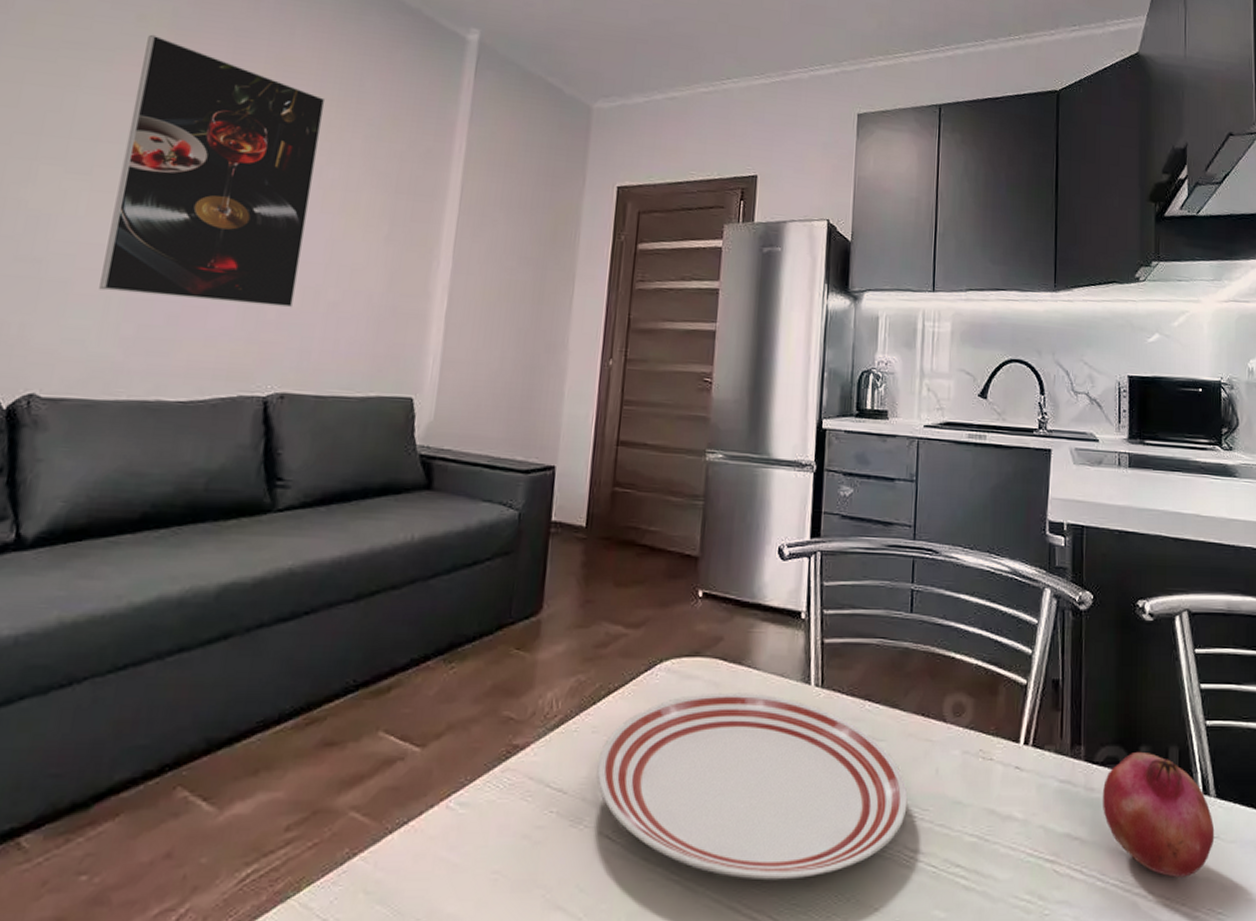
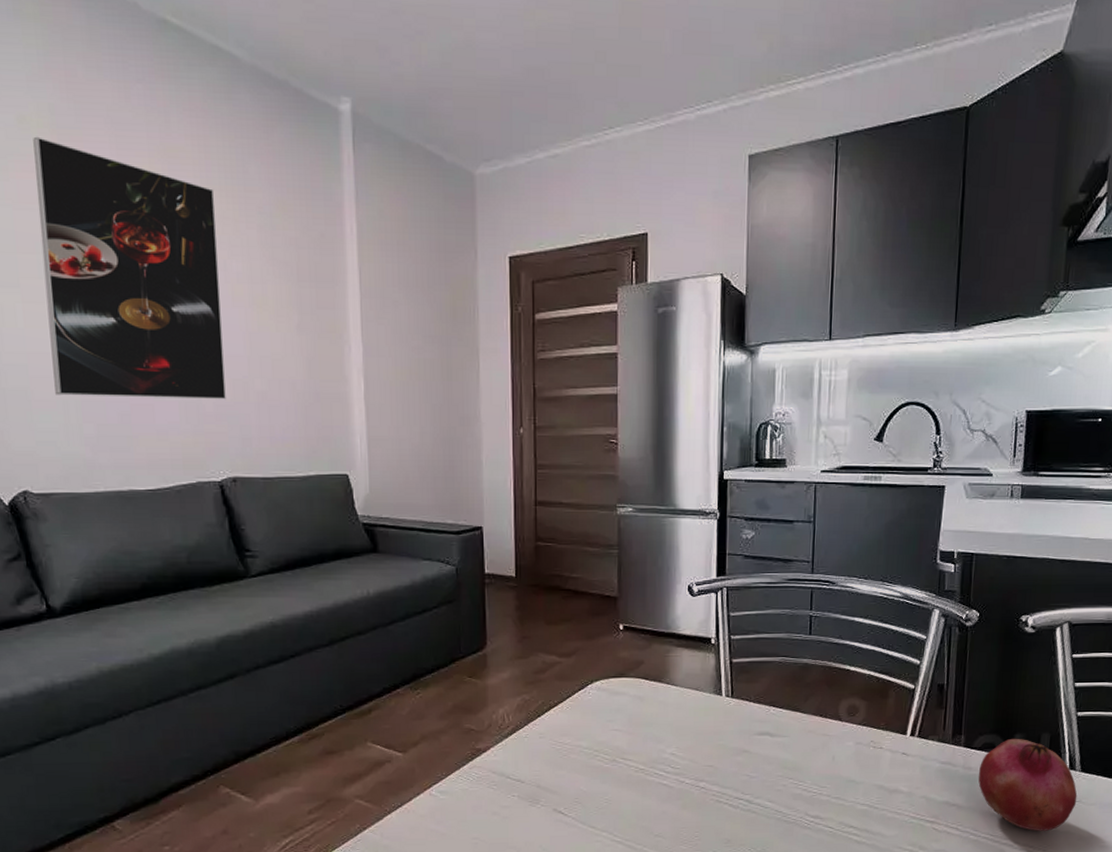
dinner plate: present [596,692,908,881] -> none [547,704,808,840]

